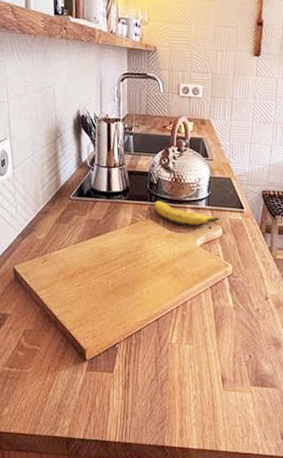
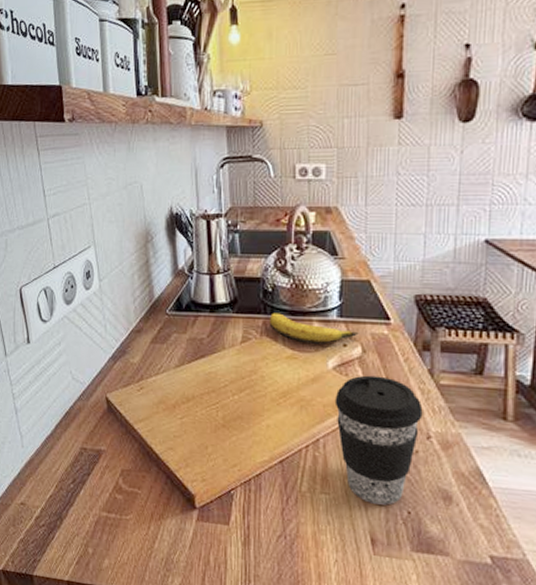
coffee cup: none [200,251,264,351] -> present [334,375,423,505]

